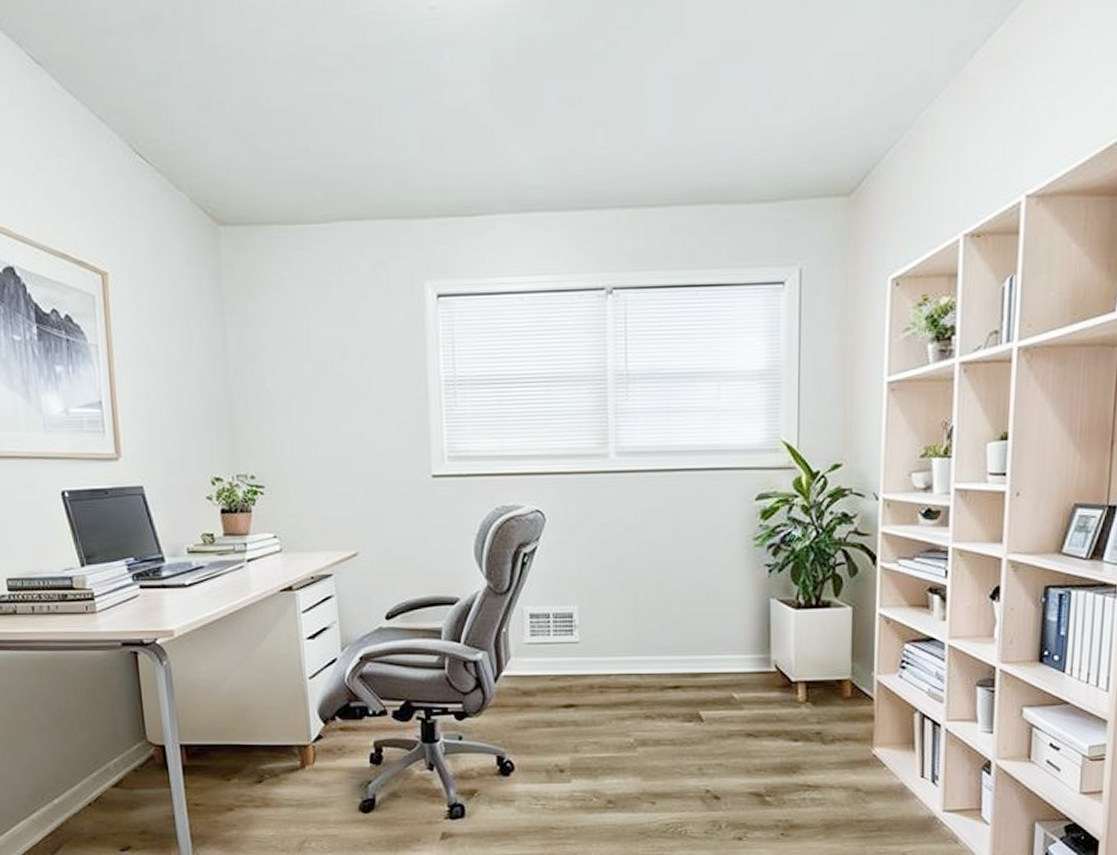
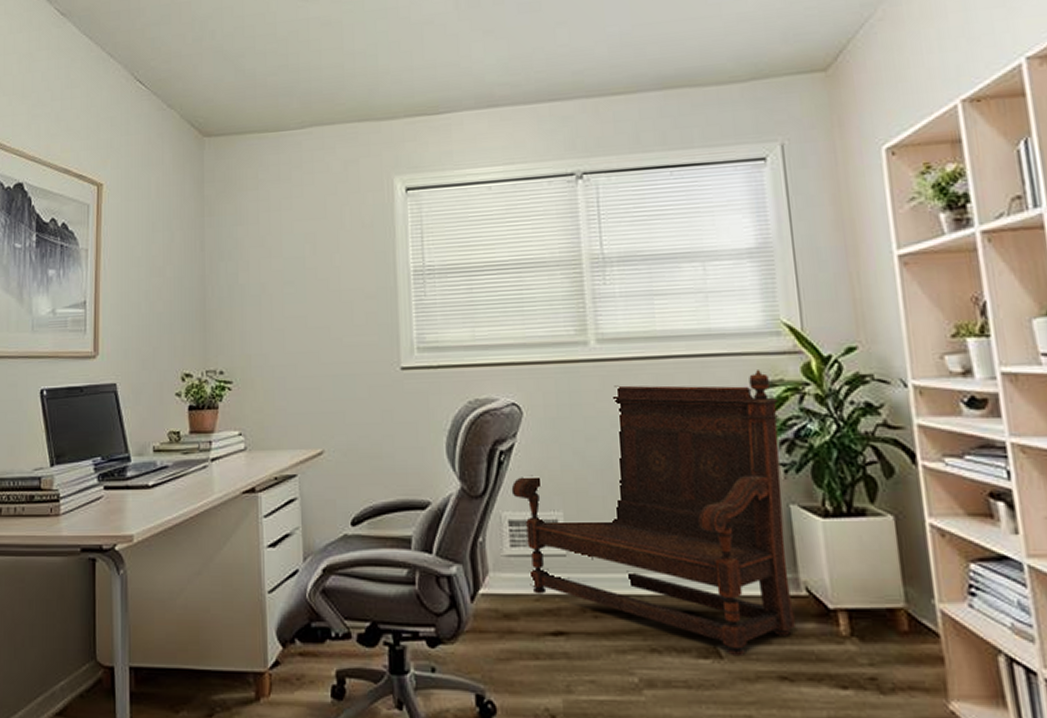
bench: none [533,483,770,720] -> present [511,370,795,657]

